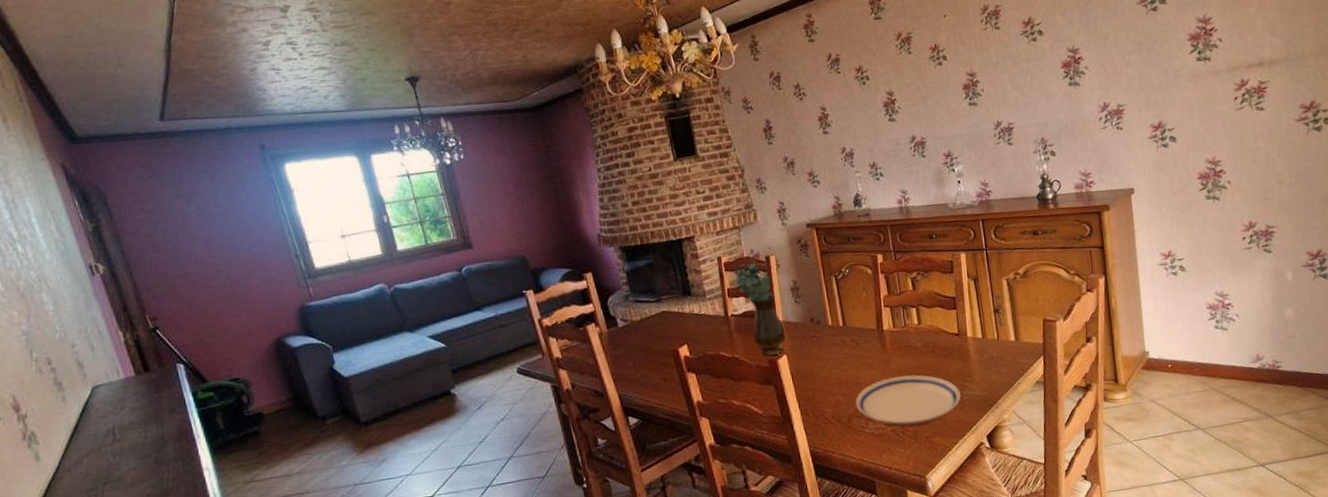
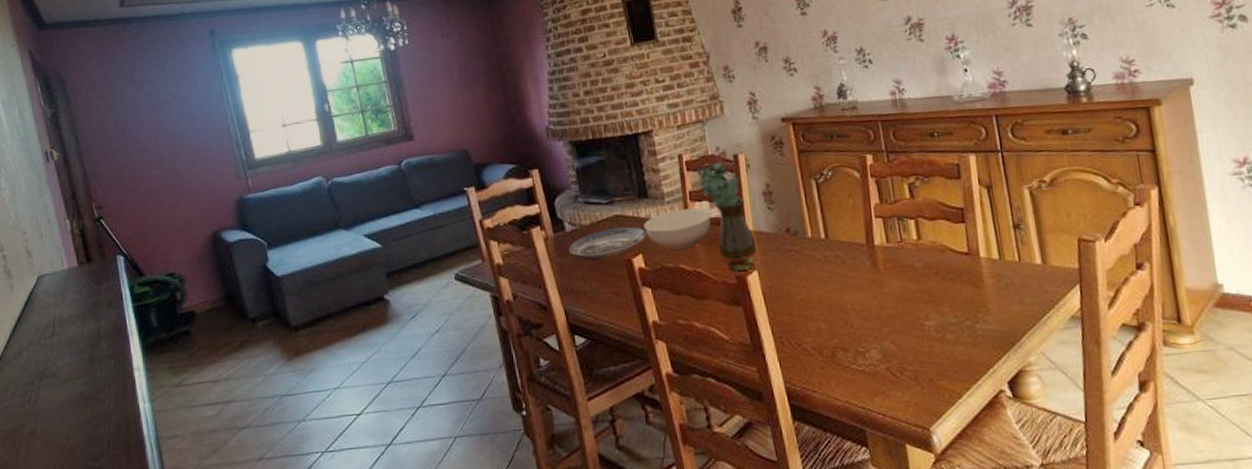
plate: none [621,321,691,352] -> present [568,227,647,261]
bowl: none [688,303,748,341] -> present [644,208,712,251]
plate: present [855,374,961,427] -> none [840,301,973,365]

